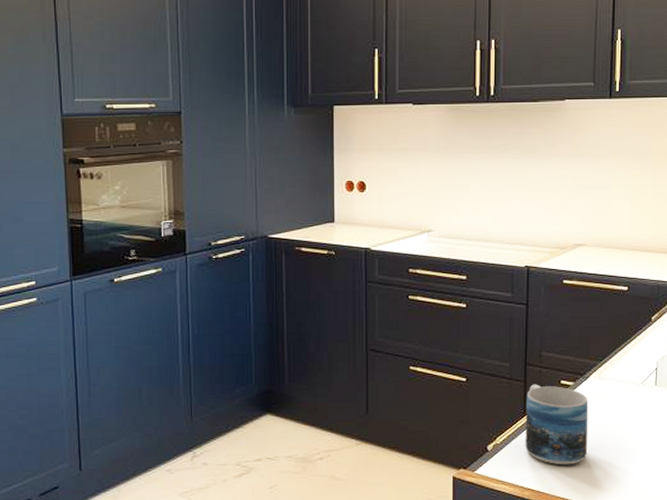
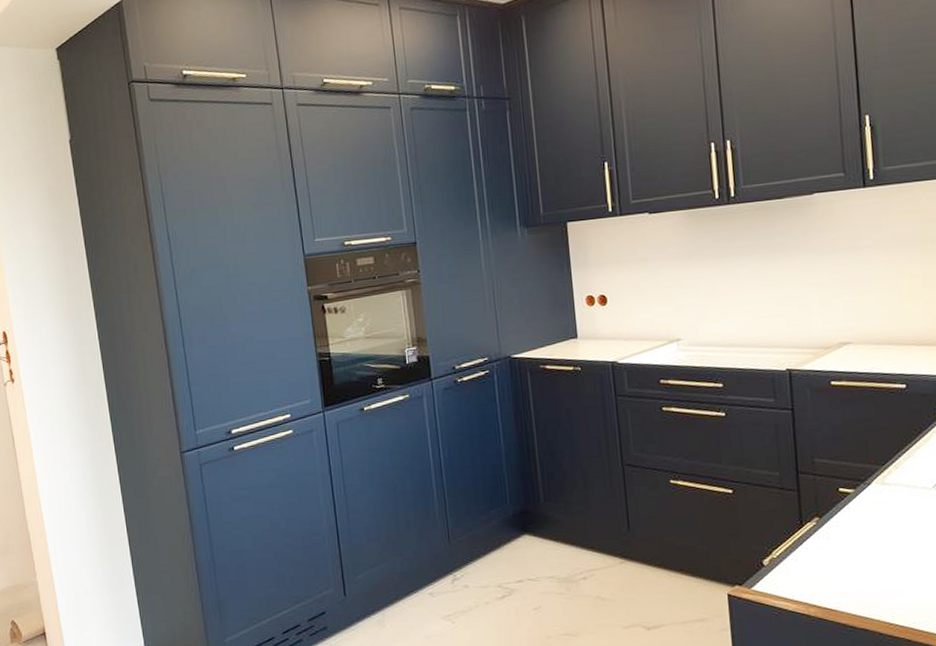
mug: present [525,384,589,465] -> none [801,493,878,579]

